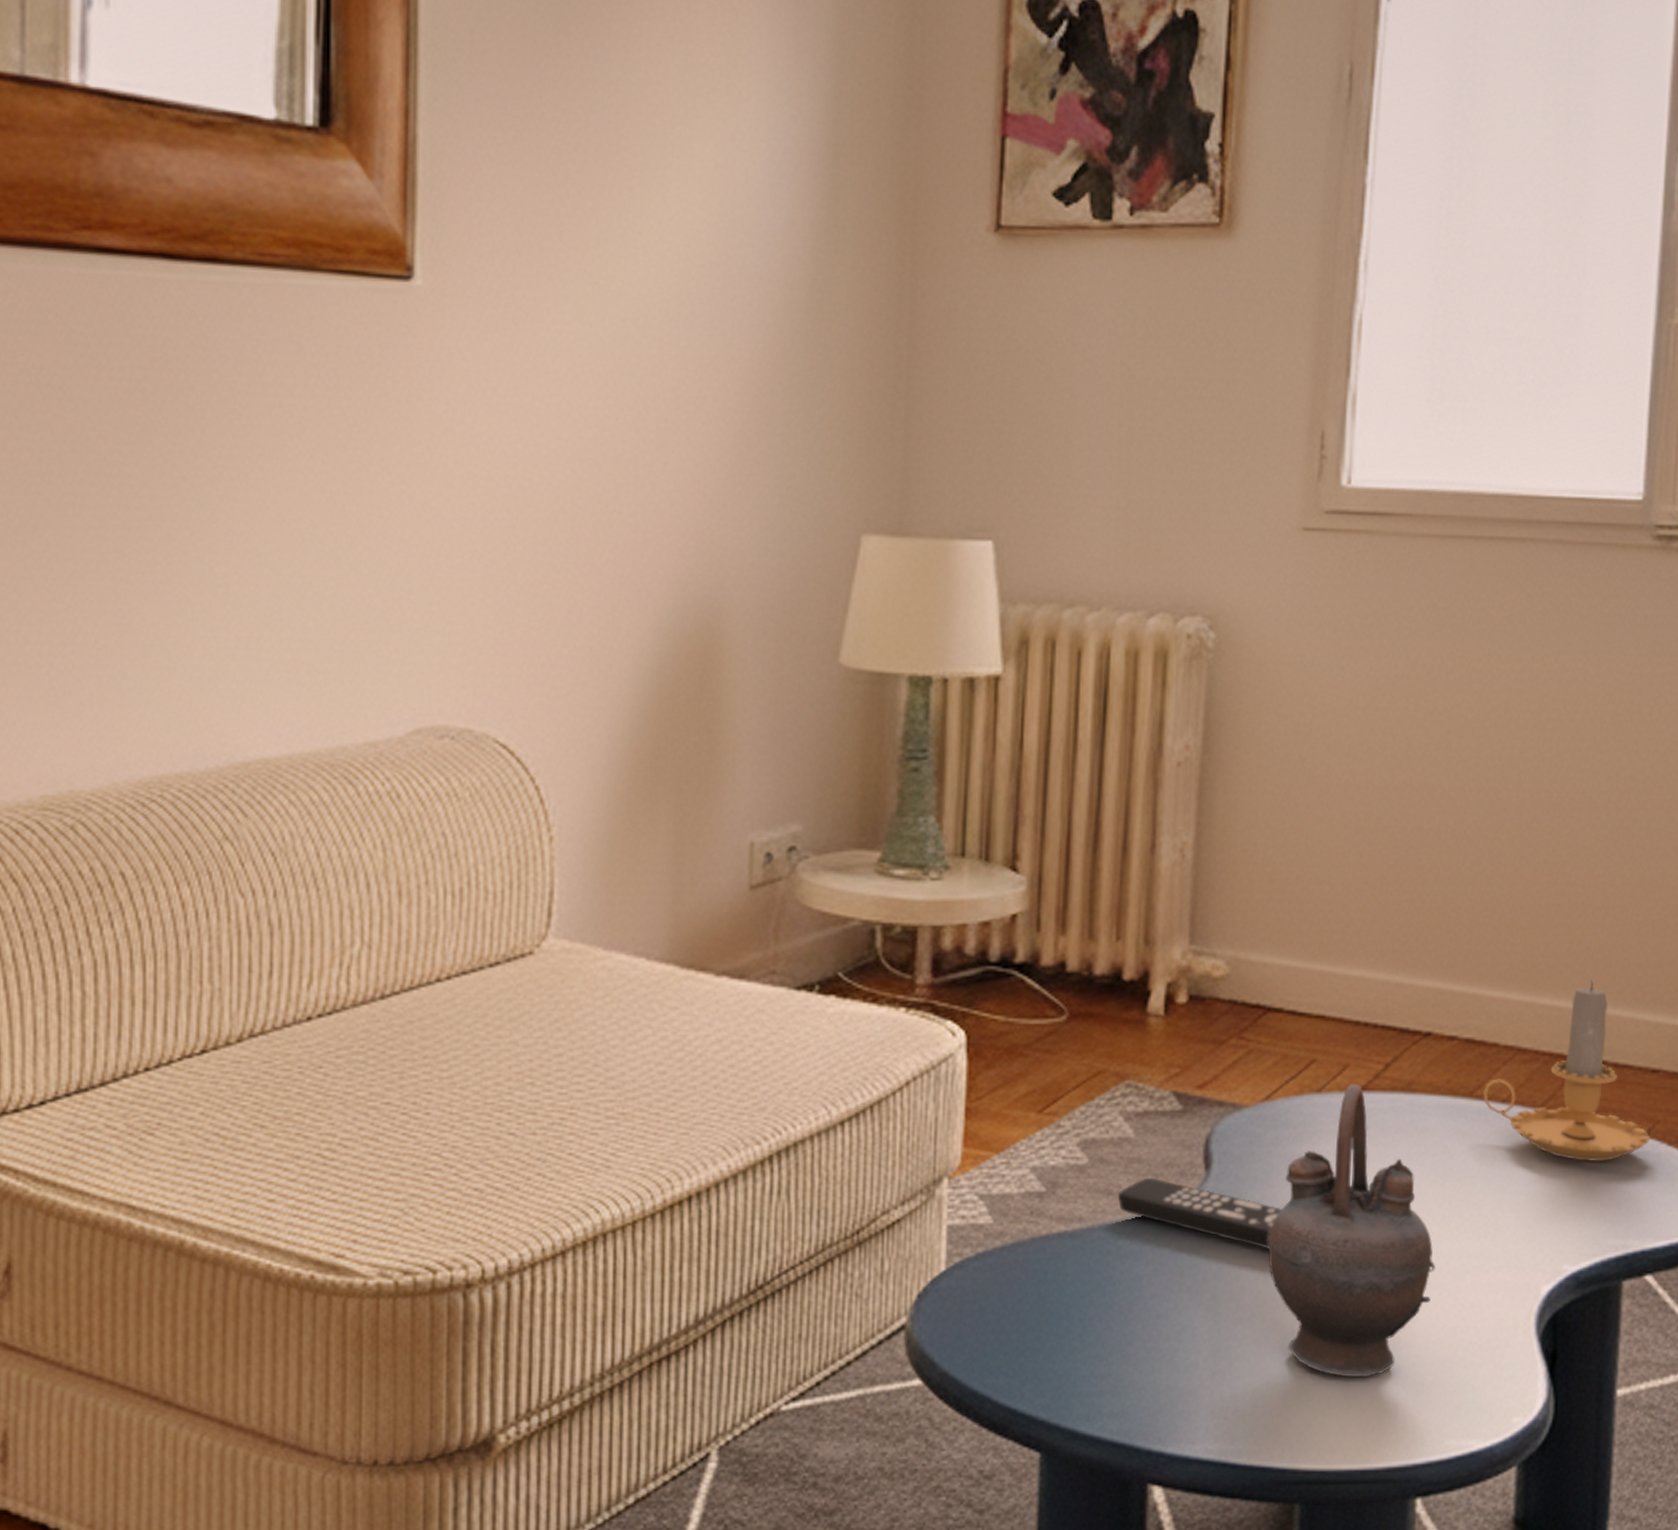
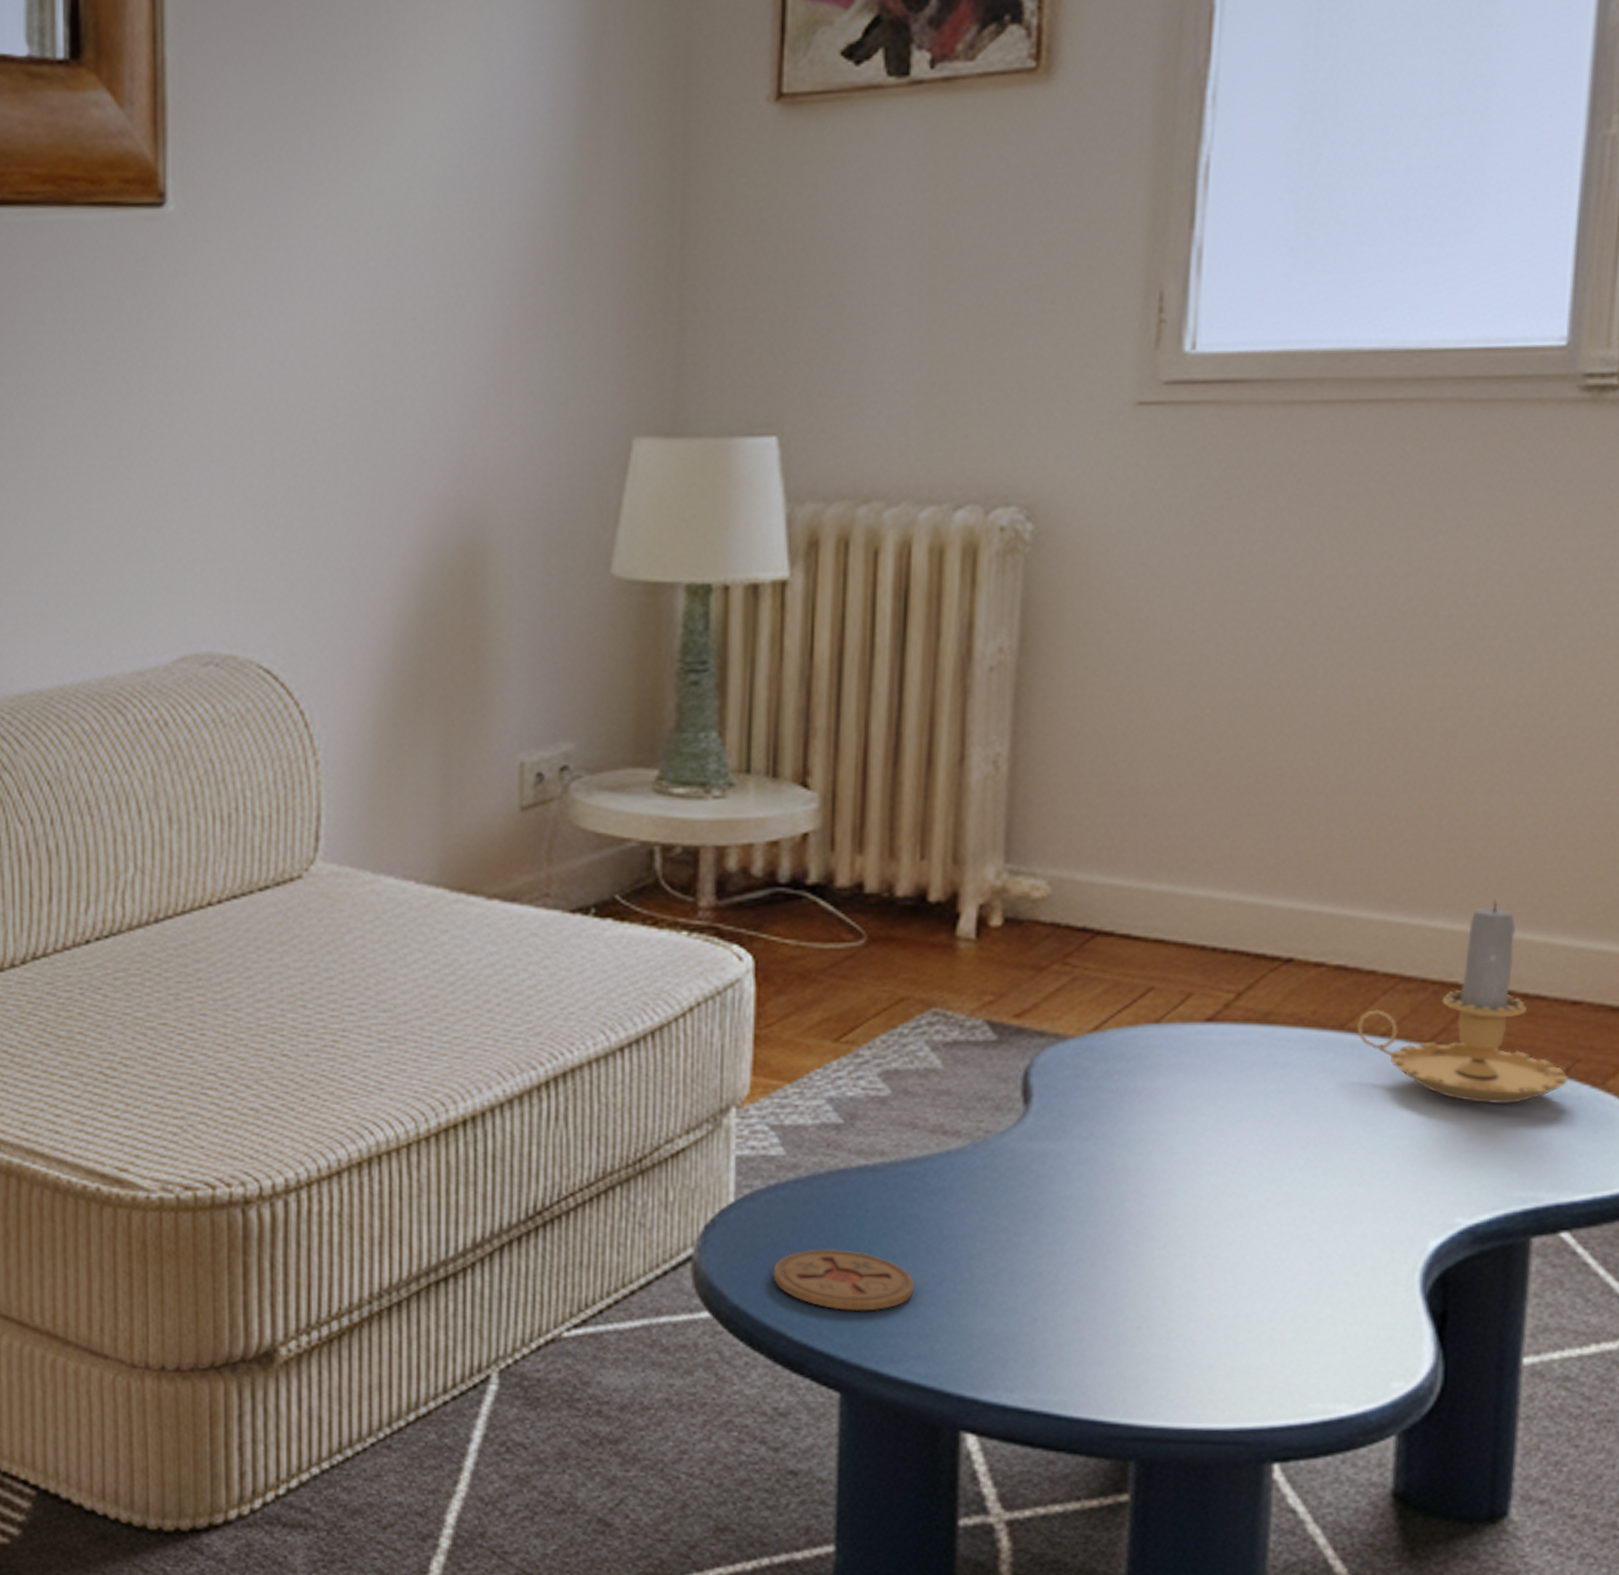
coaster: none [980,1313,1109,1372] -> present [773,1249,915,1311]
remote control: present [1117,1177,1282,1251] -> none [924,1111,1113,1192]
teapot: present [1268,1083,1436,1378] -> none [1097,1013,1298,1331]

